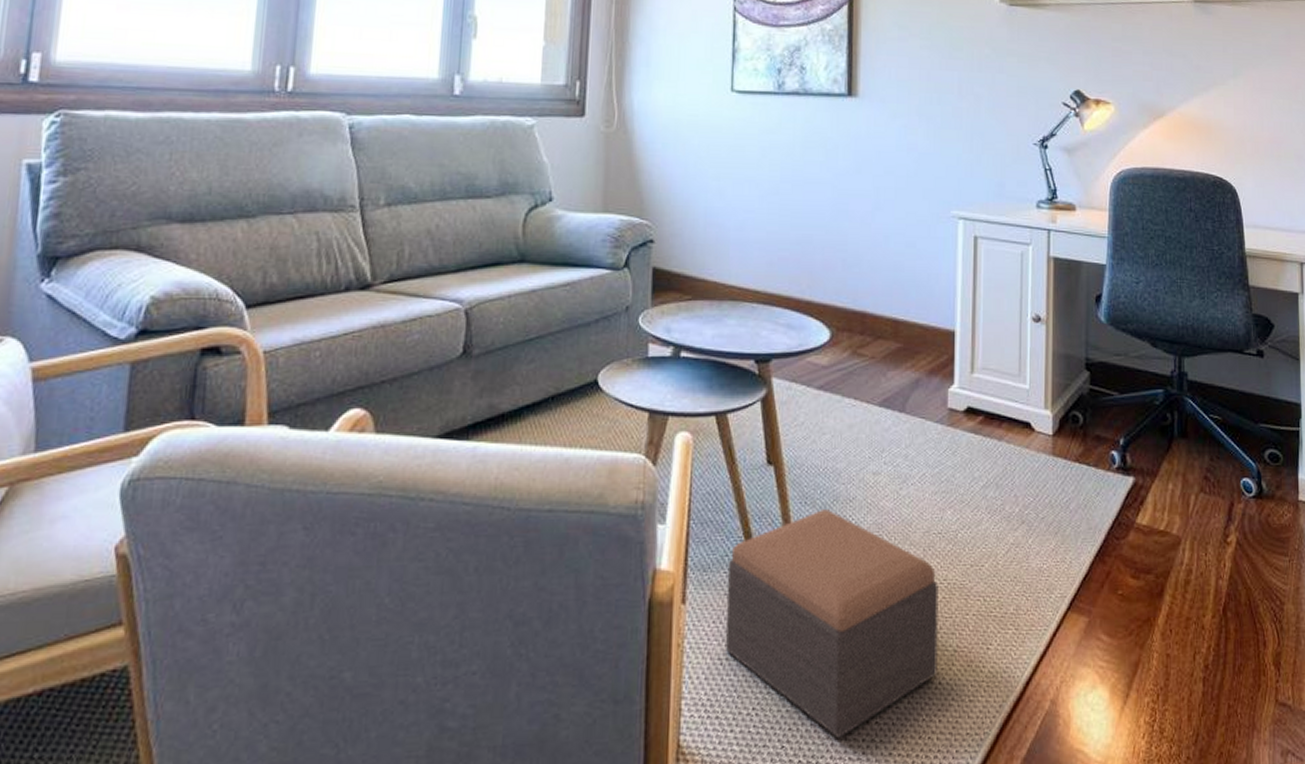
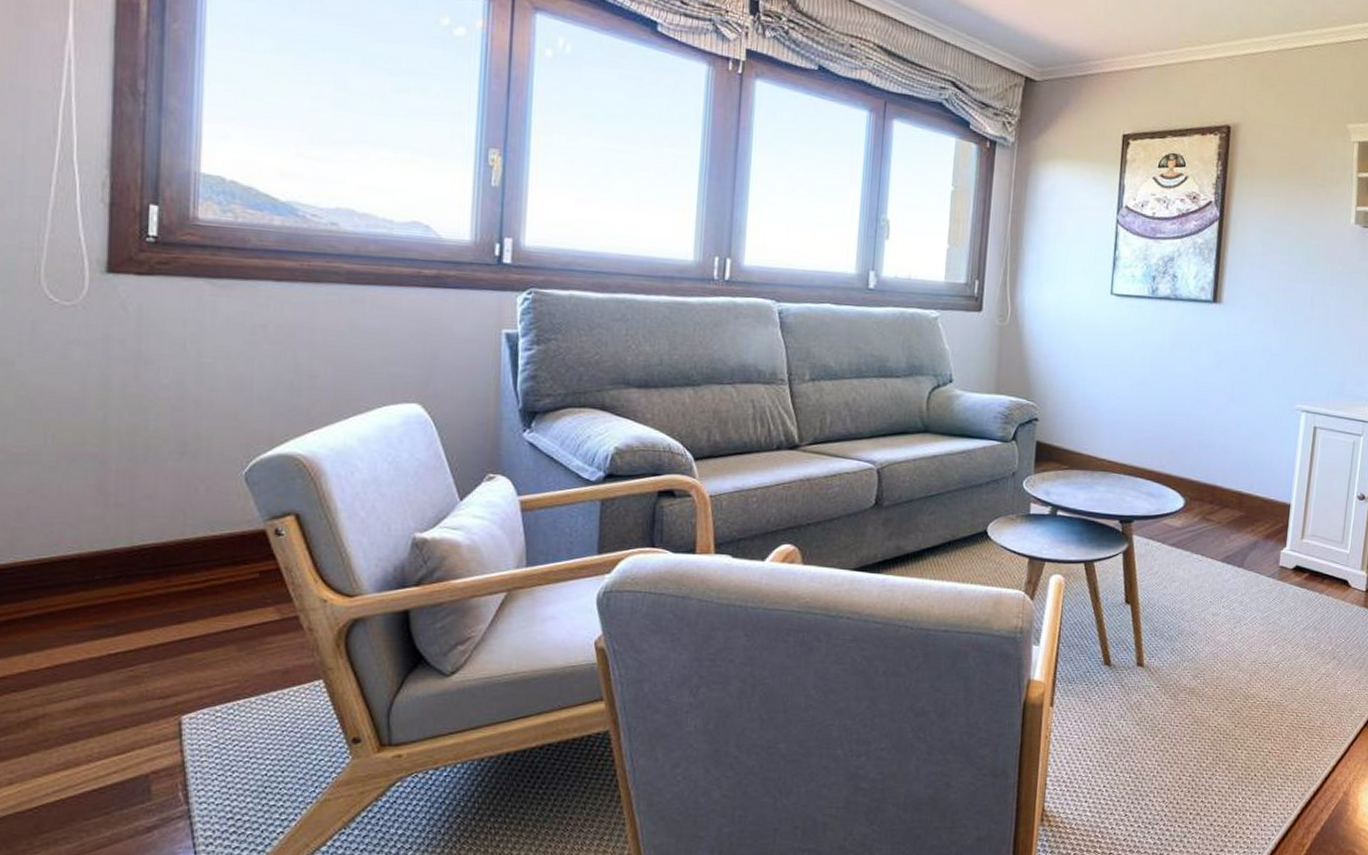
footstool: present [725,509,939,739] -> none [1083,640,1260,812]

